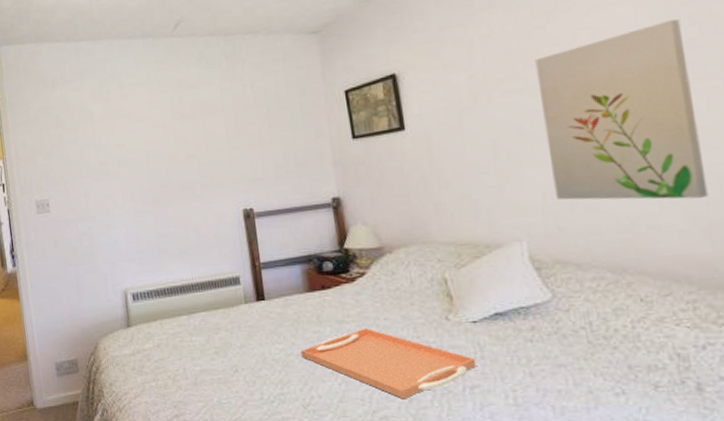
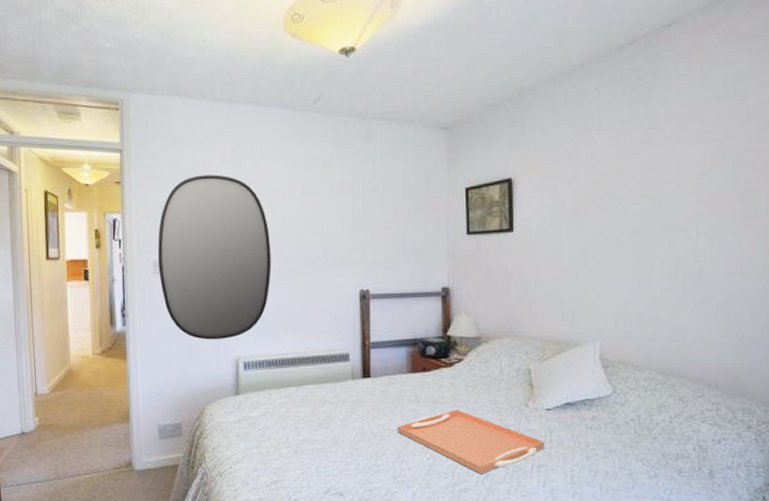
home mirror: none [38,111,150,274] -> present [158,175,271,340]
wall art: present [535,19,709,200] -> none [627,164,743,318]

